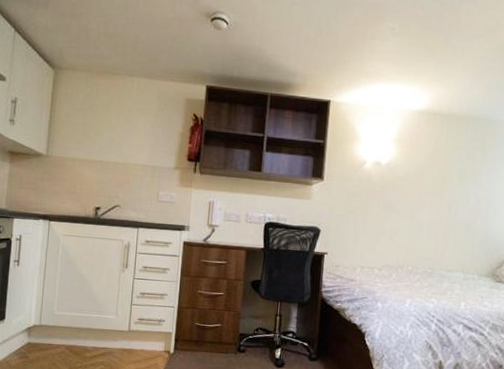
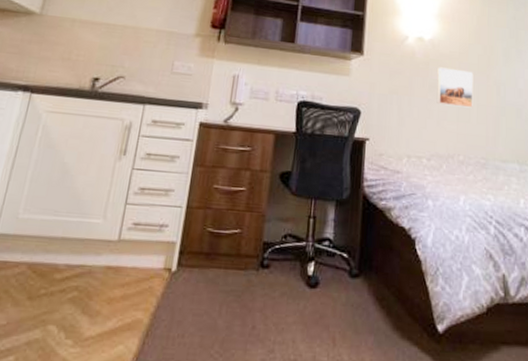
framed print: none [390,189,427,225] -> present [436,67,474,108]

